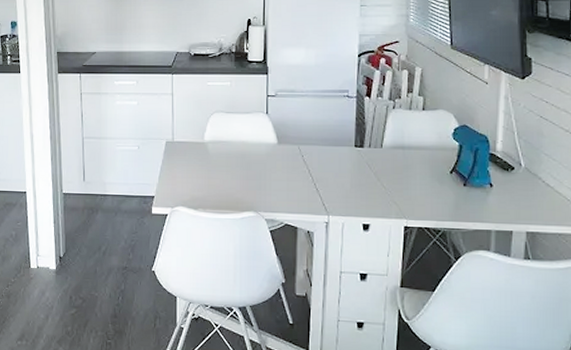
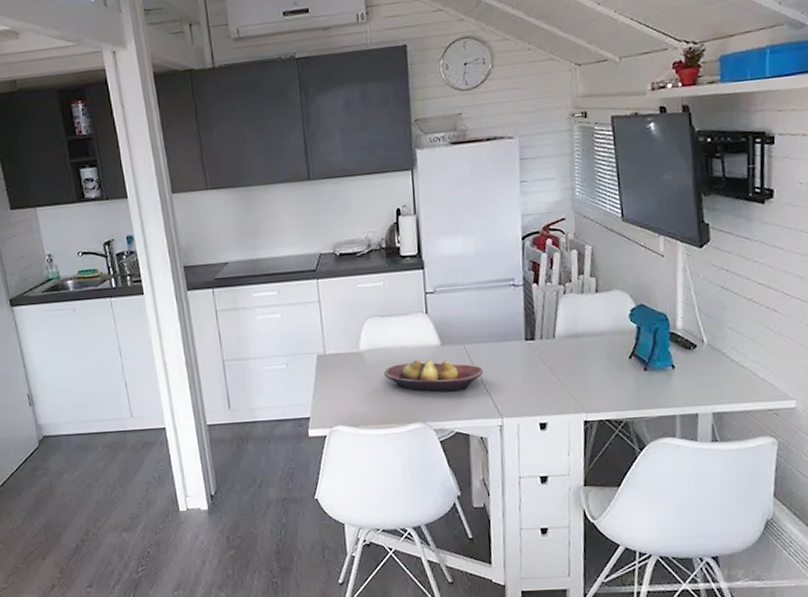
fruit bowl: none [223,154,315,187] -> present [383,360,484,392]

